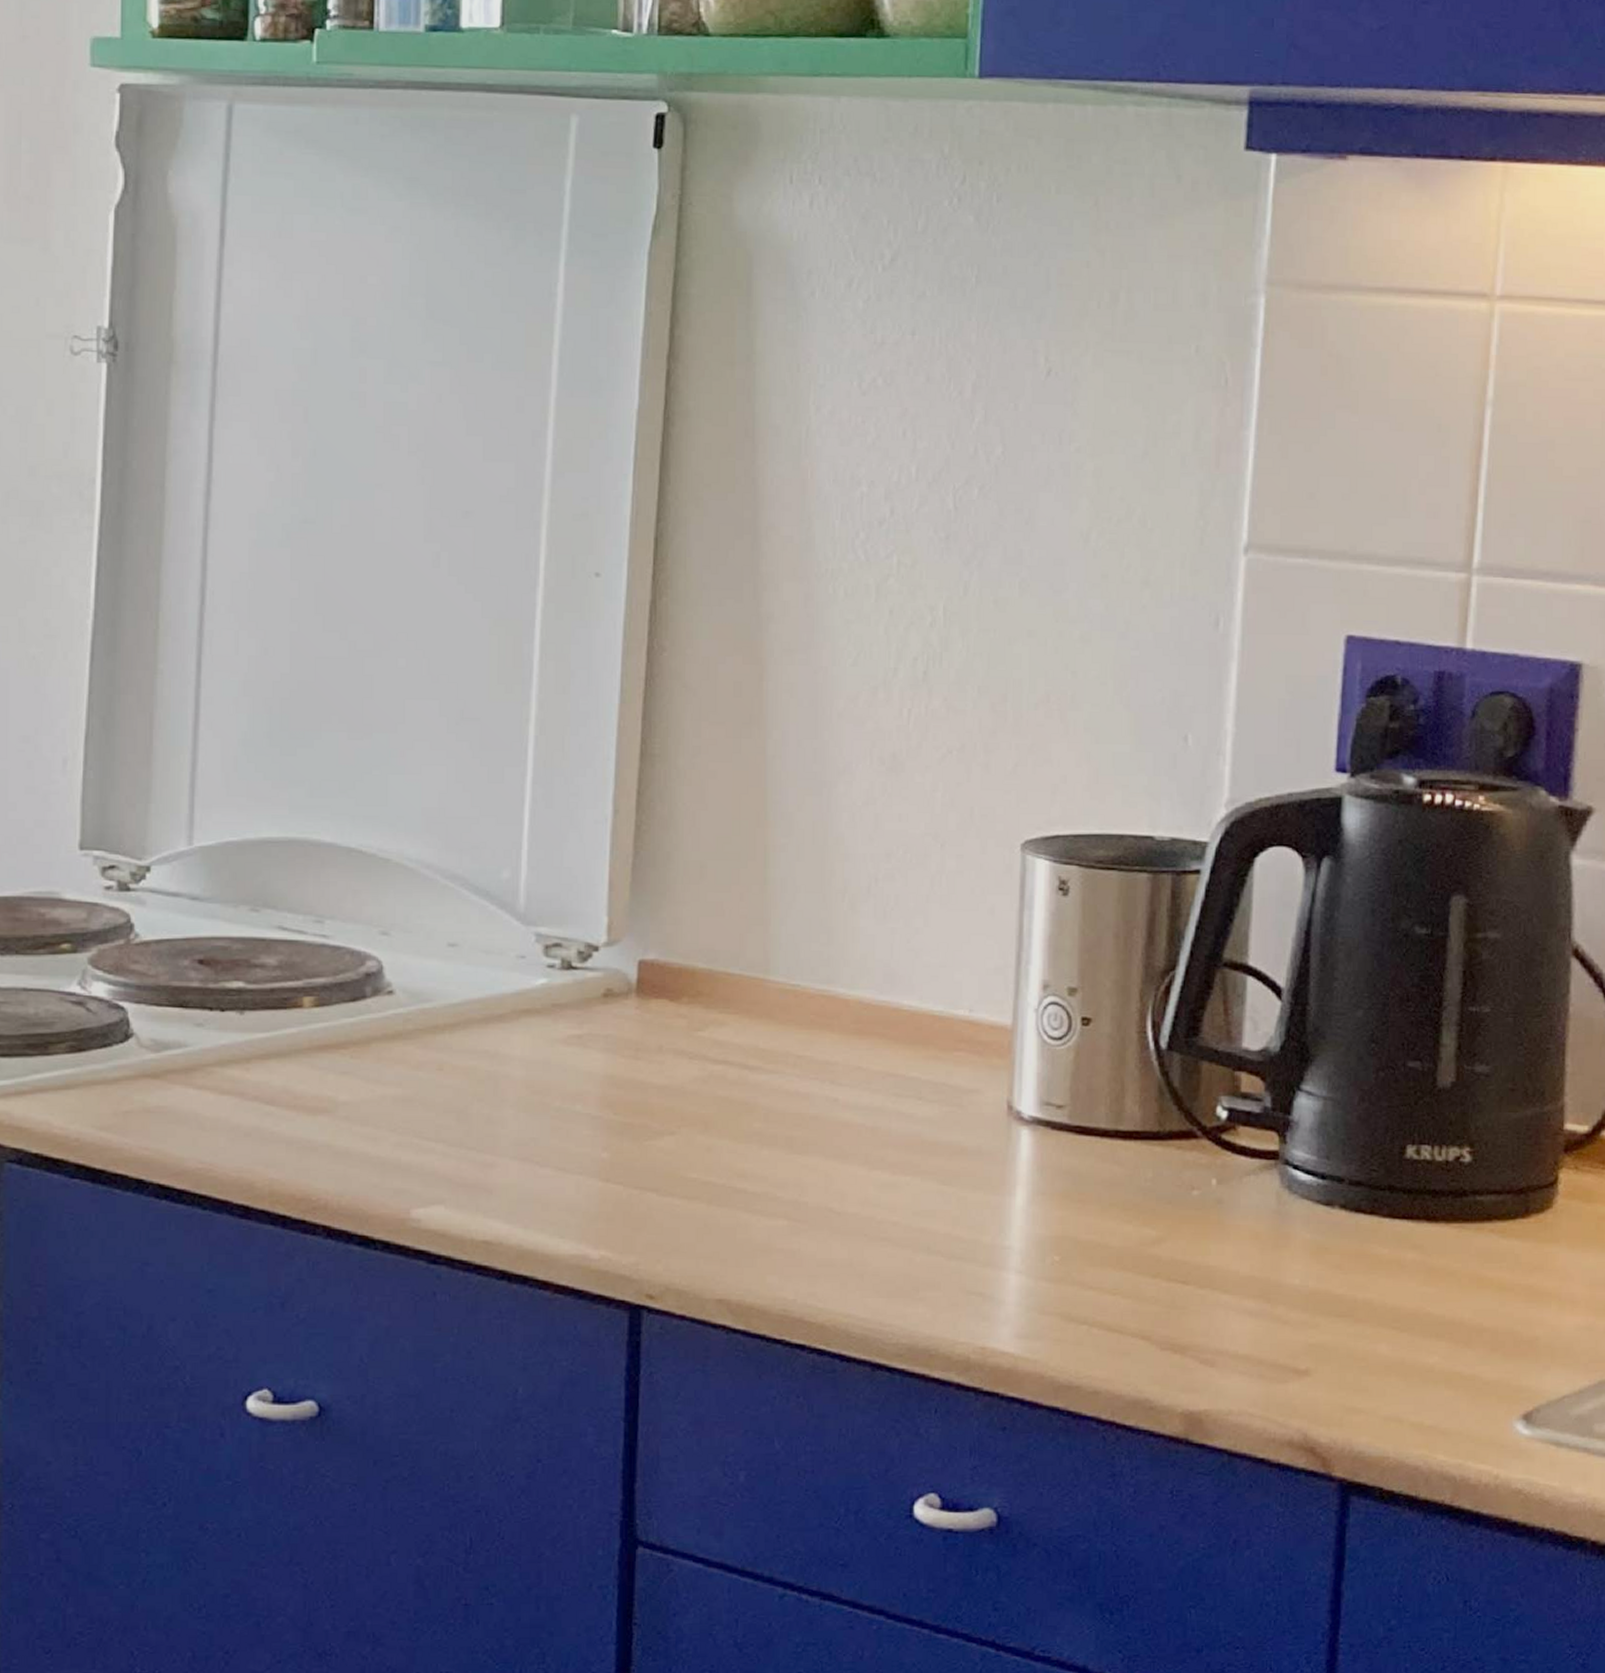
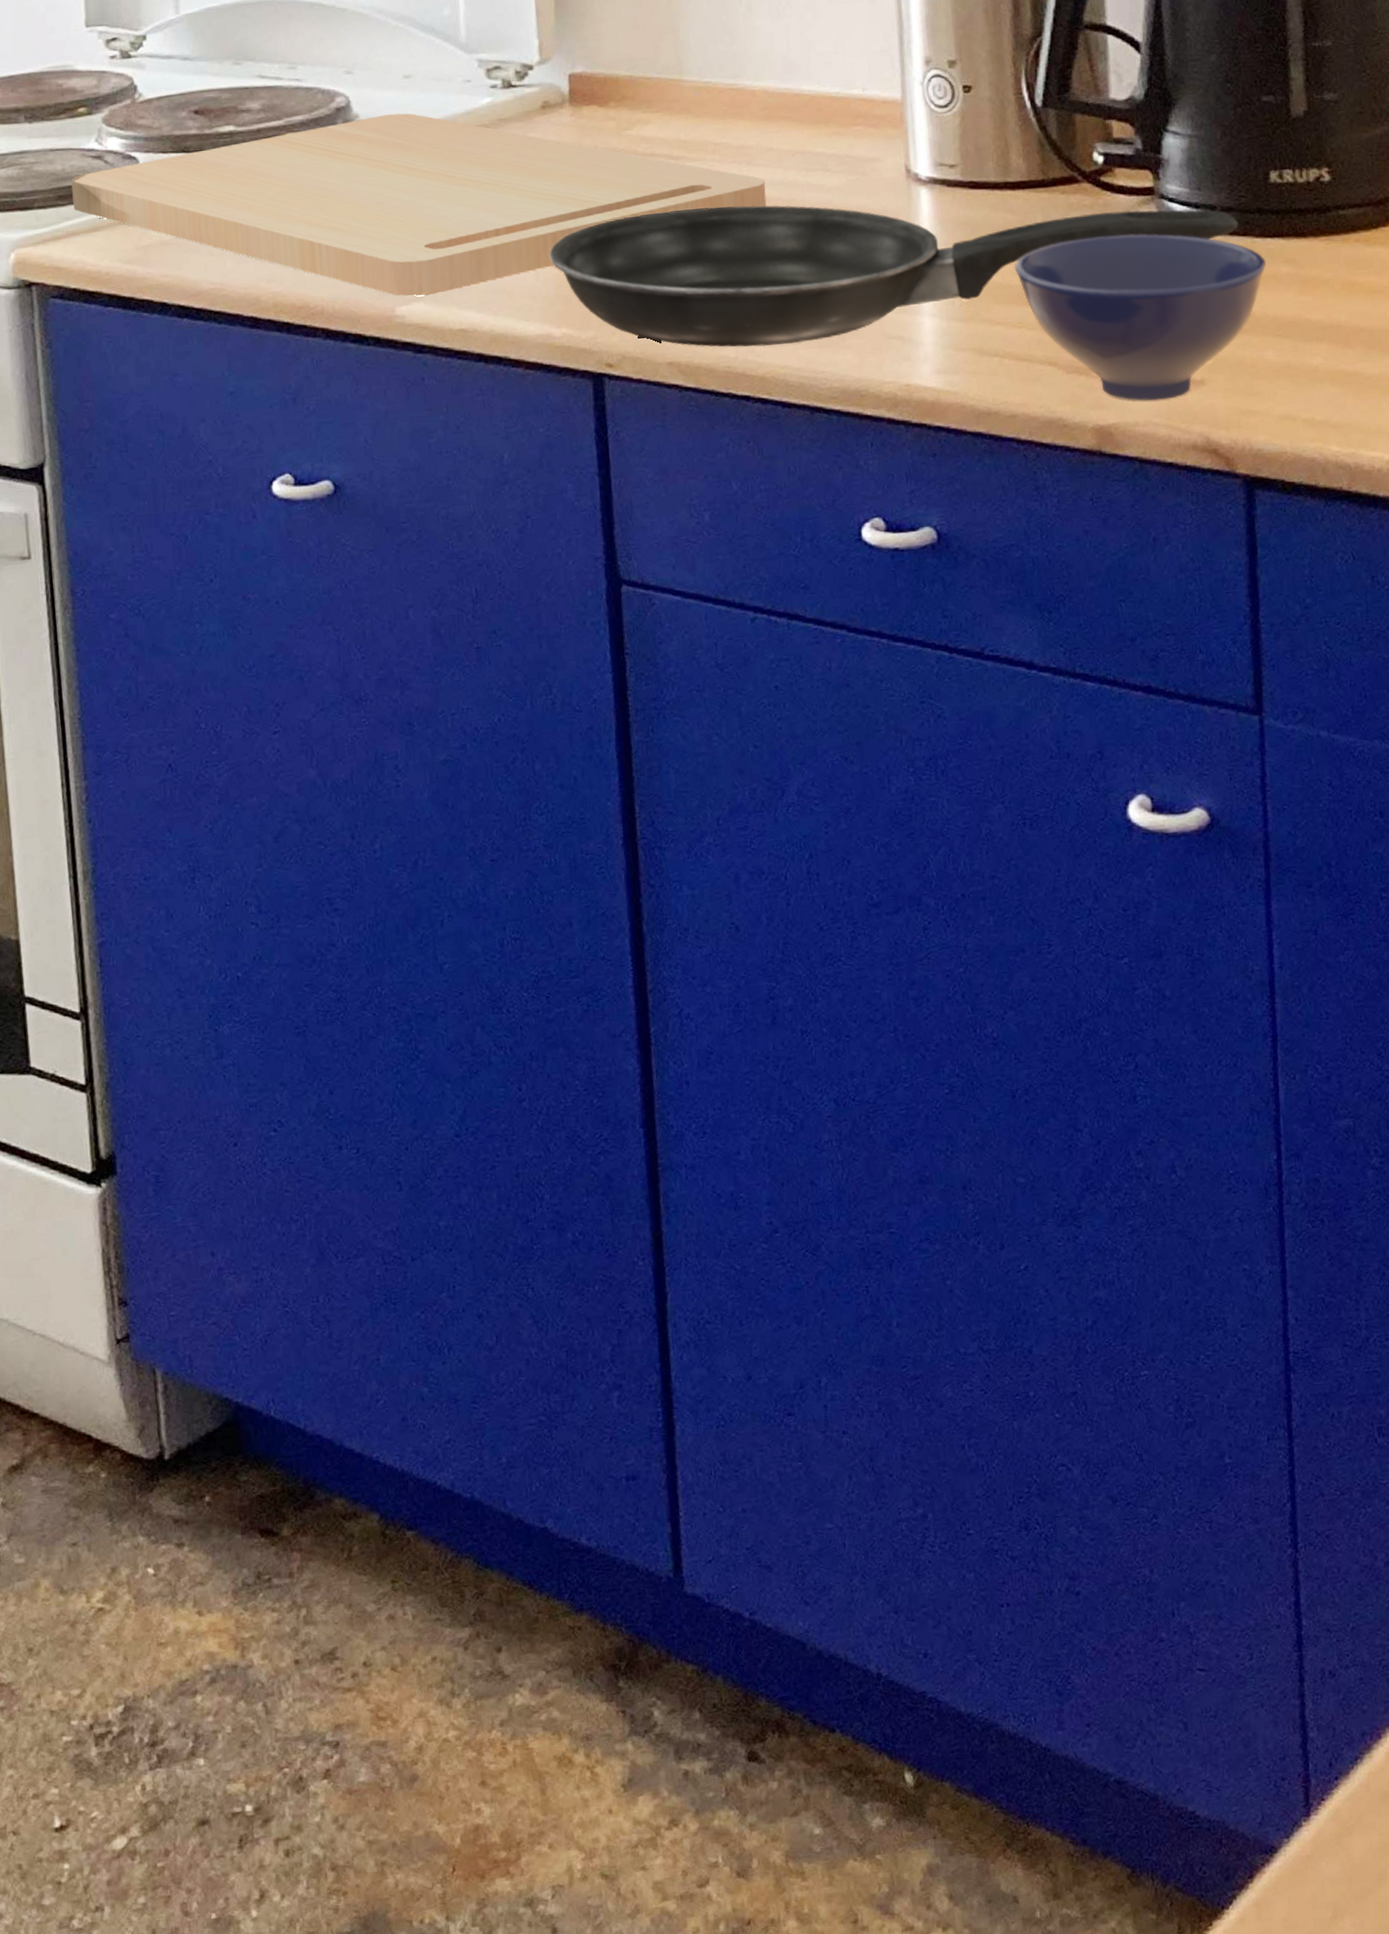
cutting board: none [44,987,848,1198] -> present [71,113,767,297]
frying pan: none [595,1127,1366,1291] -> present [549,205,1239,348]
bowl: none [1115,1201,1391,1388] -> present [1014,234,1266,401]

